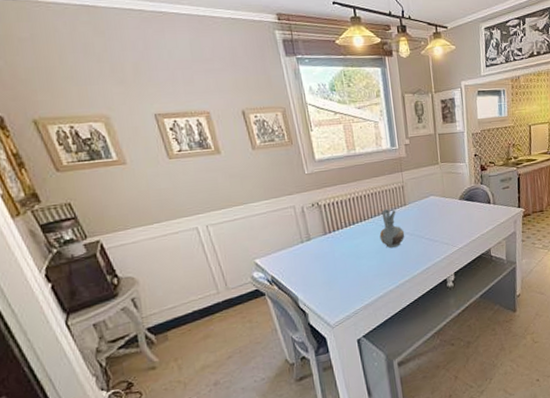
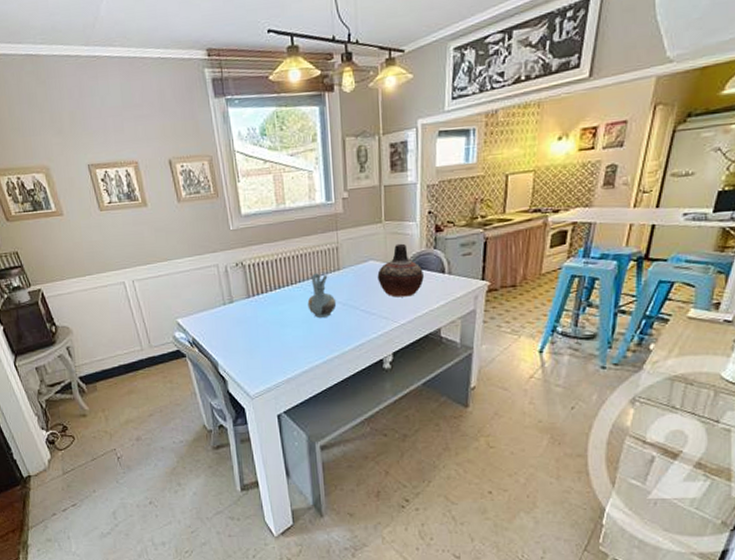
vase: none [437,180,475,226] -> present [377,243,424,298]

